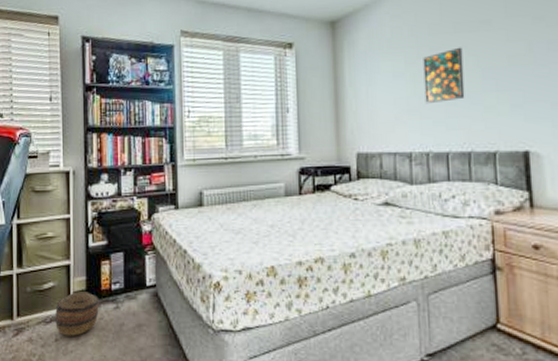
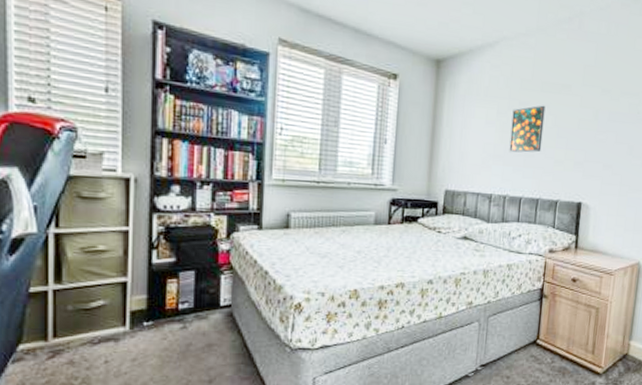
basket: present [55,292,99,336] -> none [105,311,162,357]

